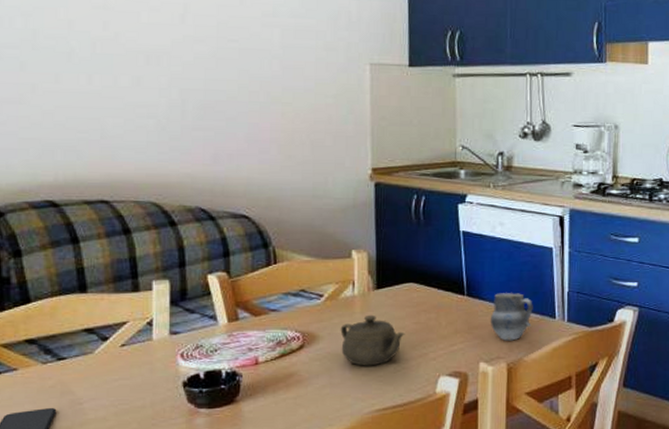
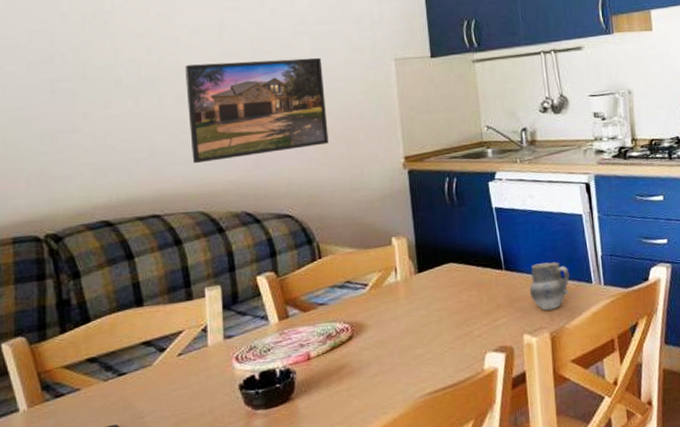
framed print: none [142,45,293,152] -> present [184,57,329,164]
teapot: present [340,315,405,366] -> none [386,298,449,351]

